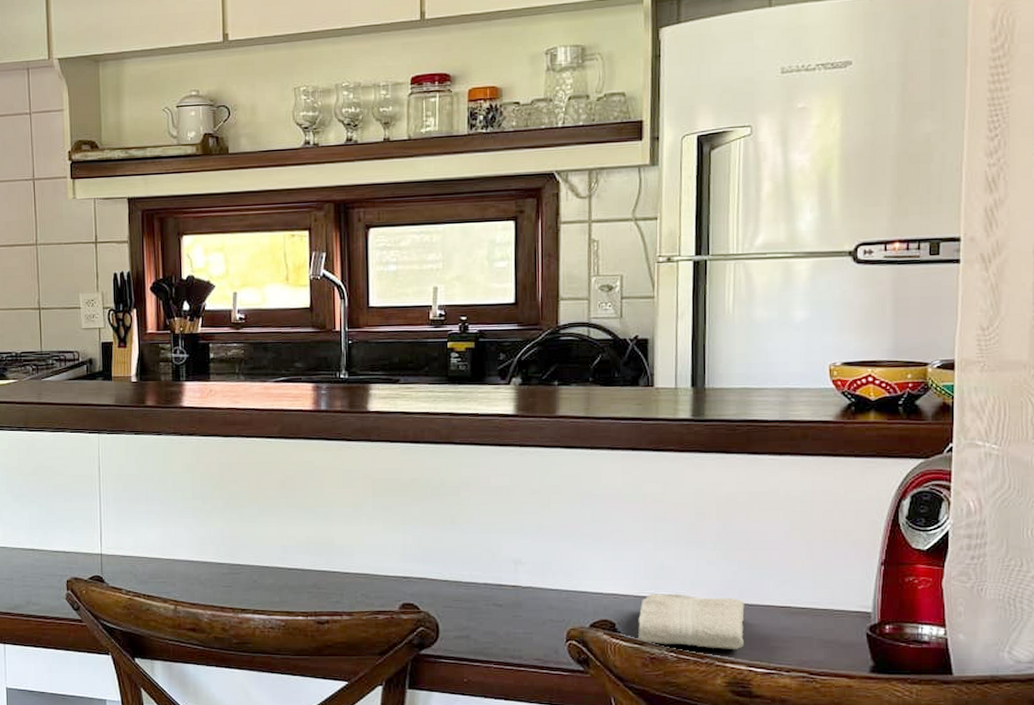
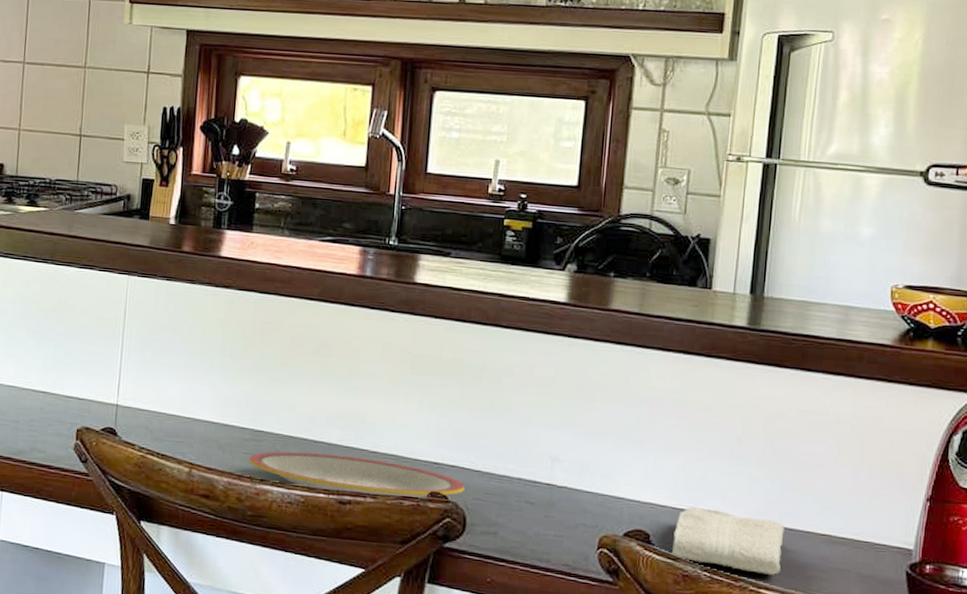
plate: none [228,580,434,614] -> present [248,451,465,499]

